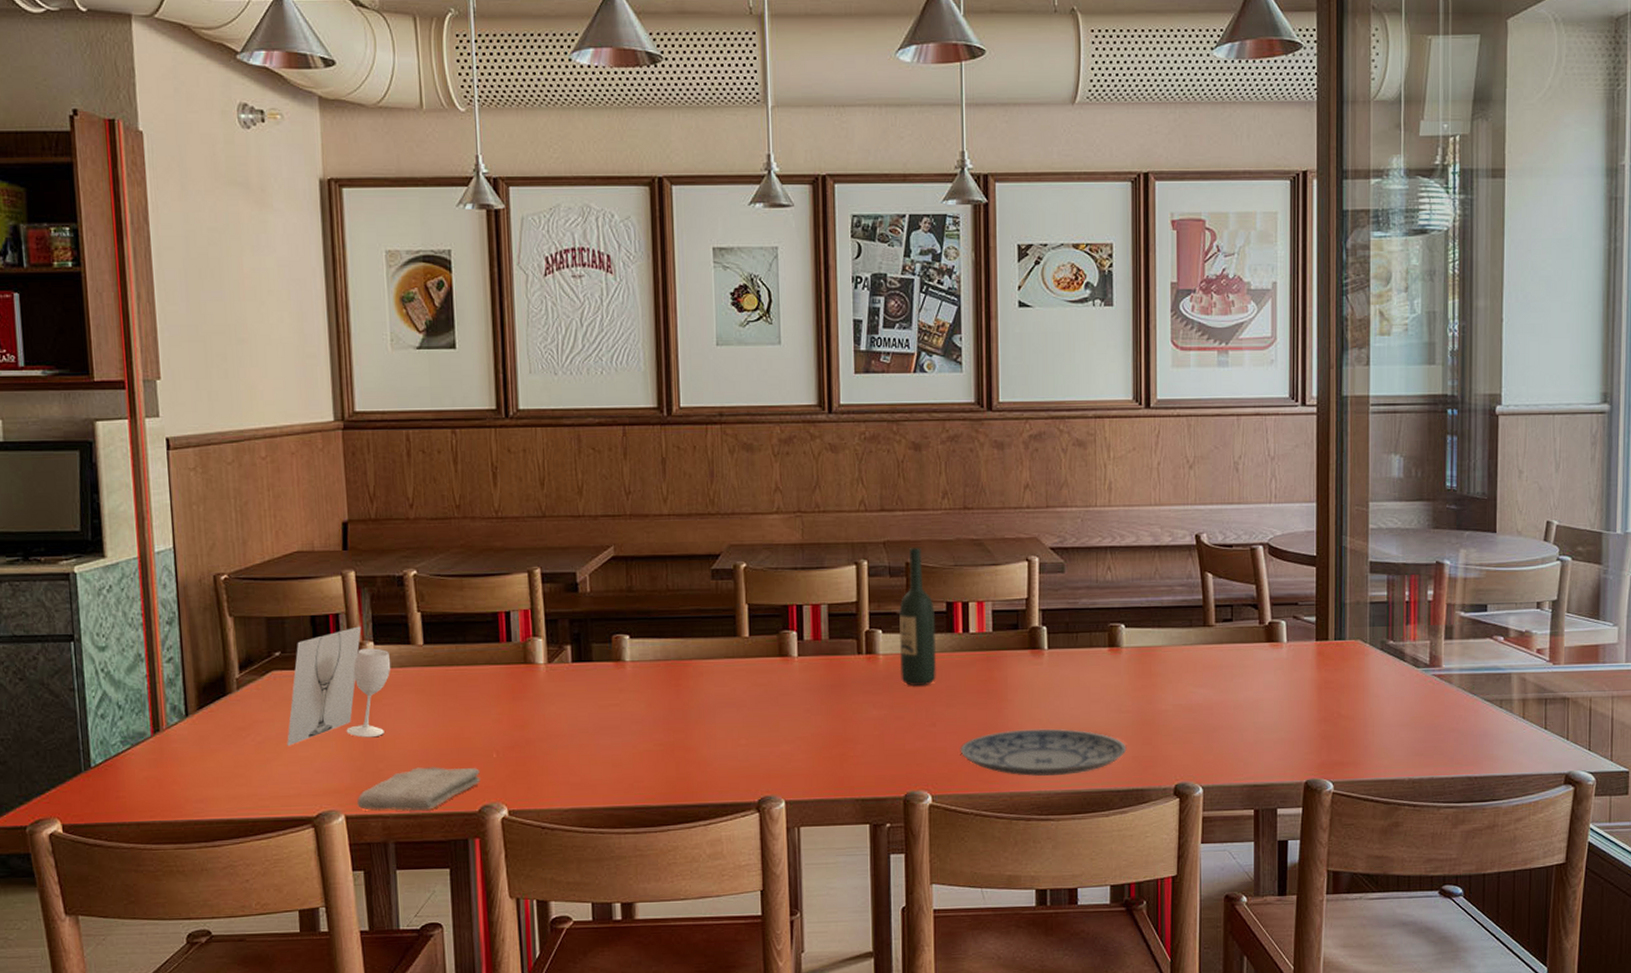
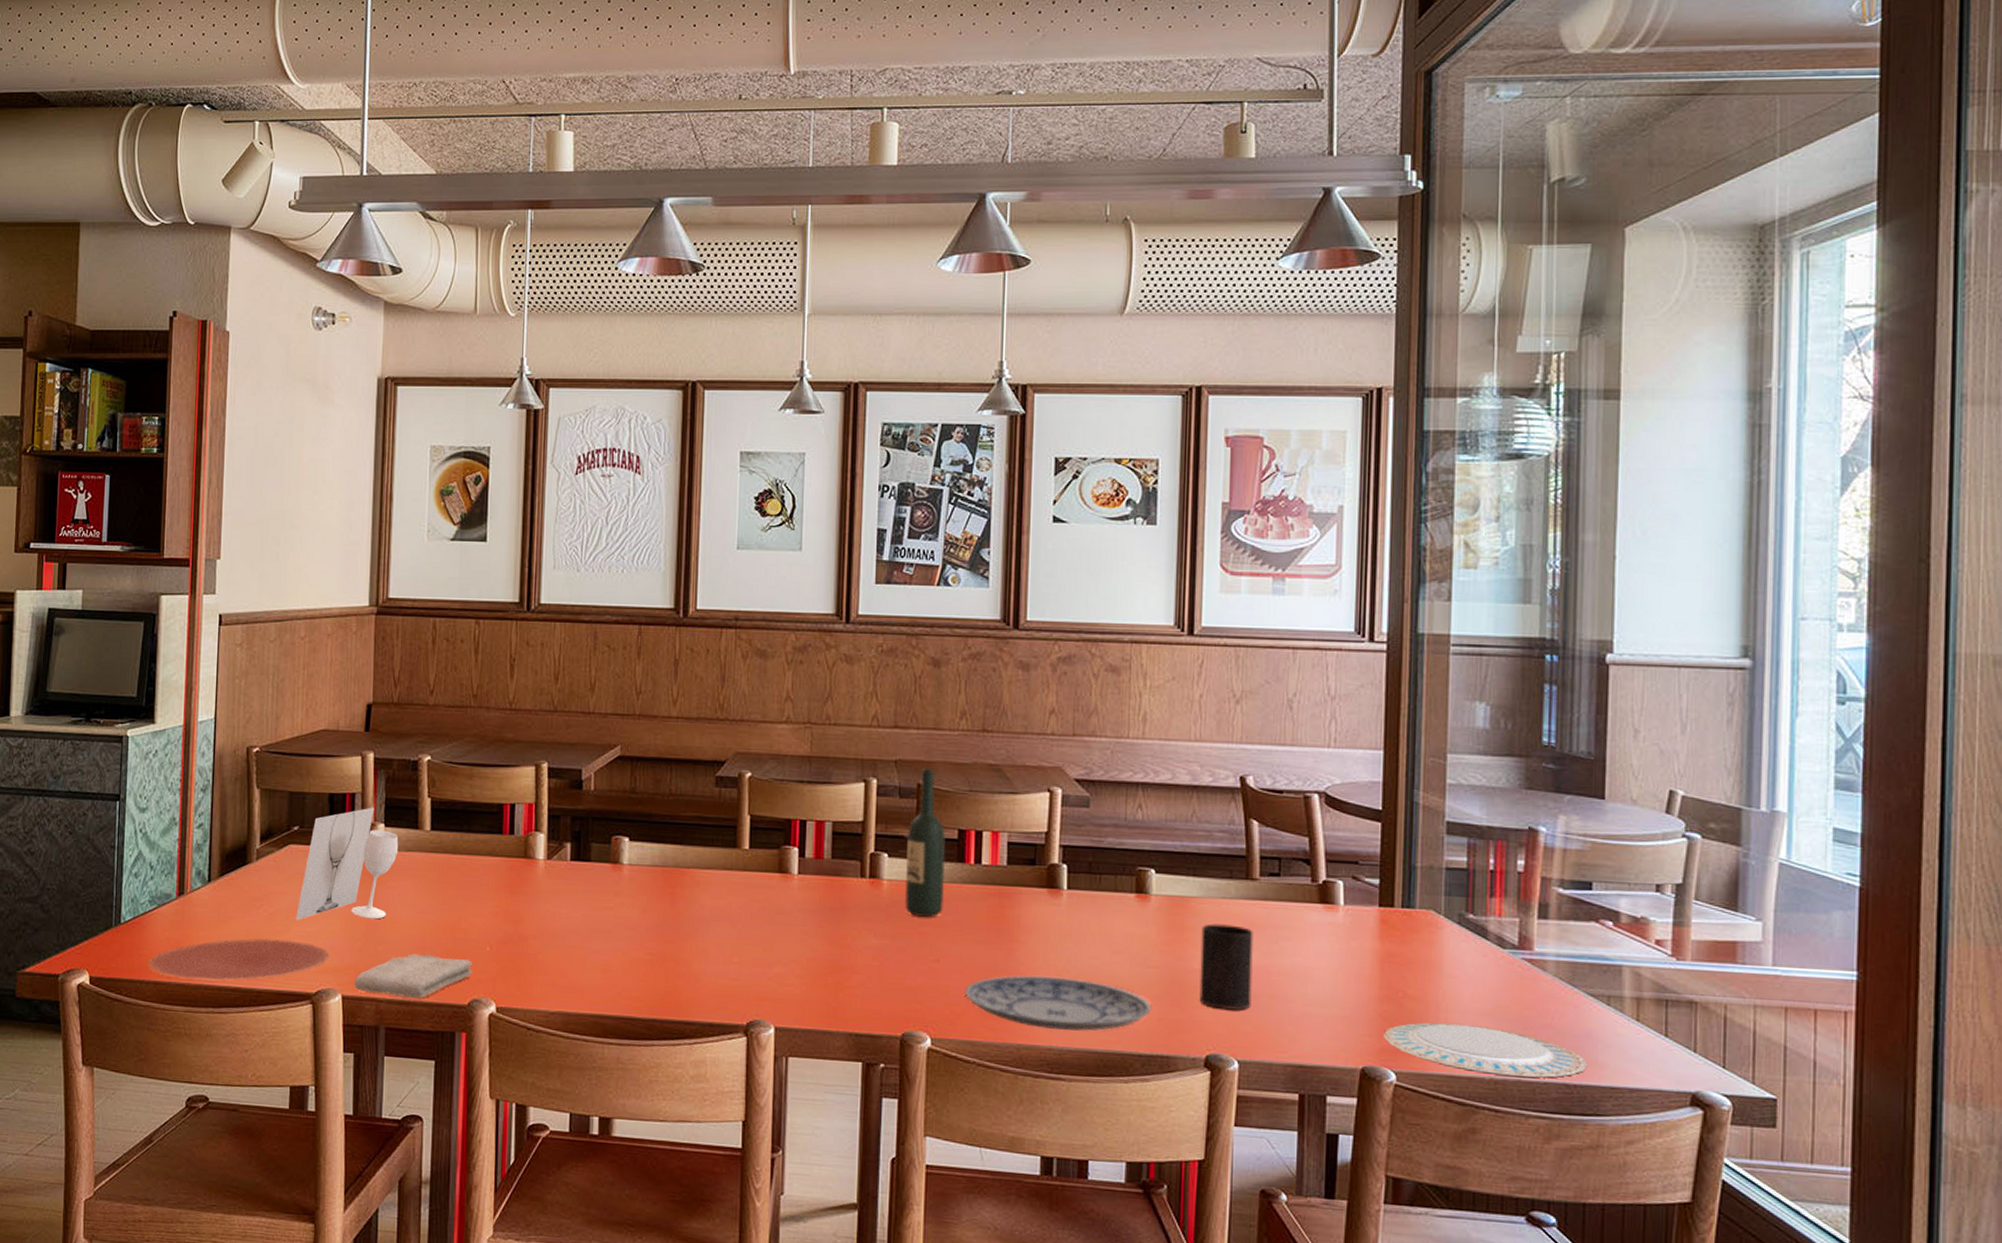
plate: none [127,766,329,818] -> present [148,938,331,981]
cup: none [1167,668,1212,743] -> present [1199,923,1253,1010]
plate: none [1323,735,1485,776] -> present [1384,1022,1587,1079]

